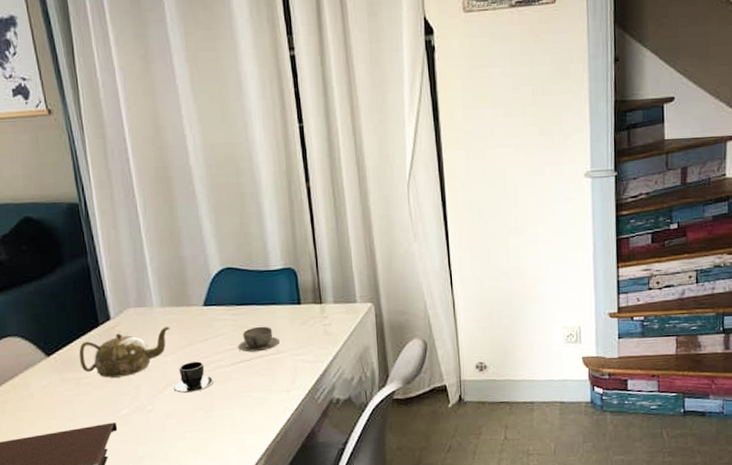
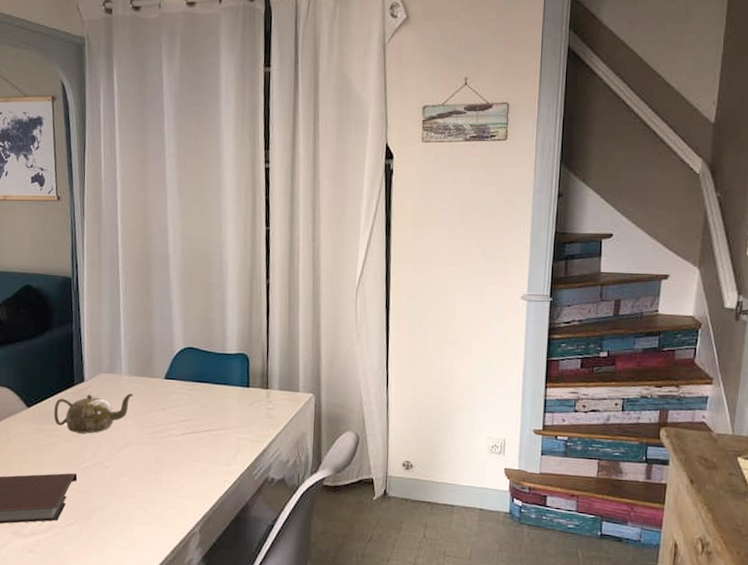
teacup: present [174,361,214,393] -> none [130,427,166,455]
teacup: present [238,326,280,352] -> none [190,403,227,426]

